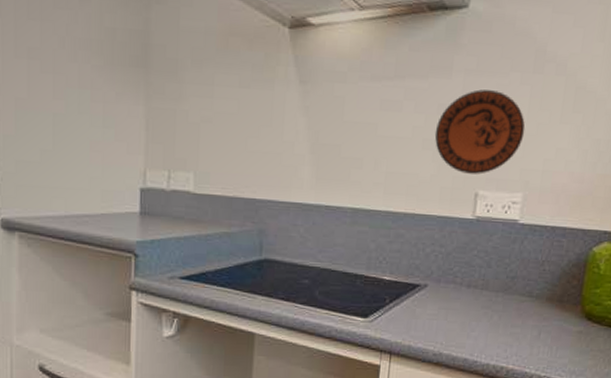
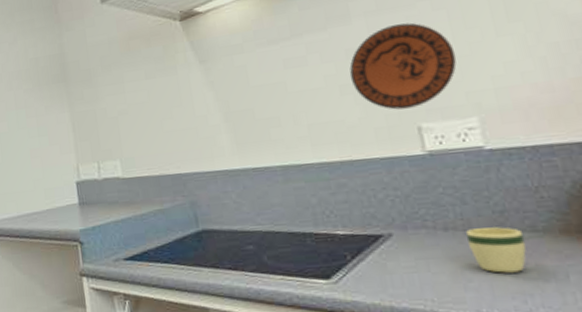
mug: none [481,289,522,327] -> present [466,227,527,273]

